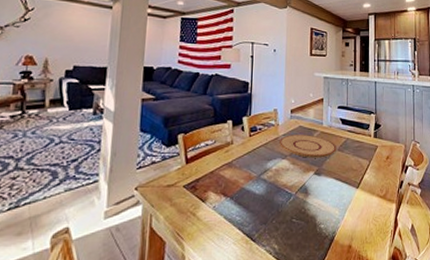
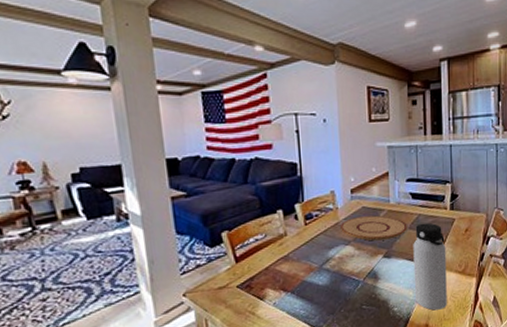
water bottle: none [340,147,370,232] -> present [413,222,447,311]

